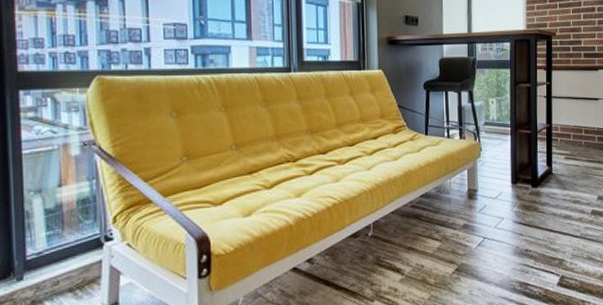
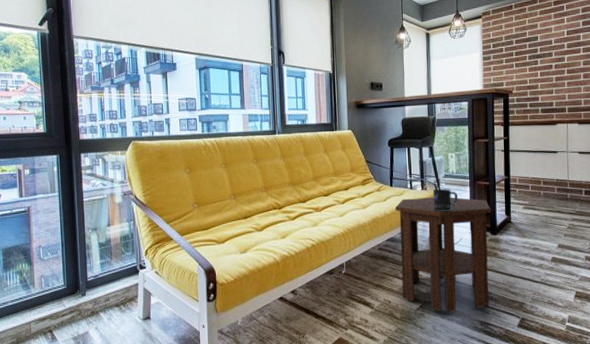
side table: none [430,147,532,275] -> present [394,197,491,313]
mug: none [471,137,498,164] -> present [433,188,458,212]

